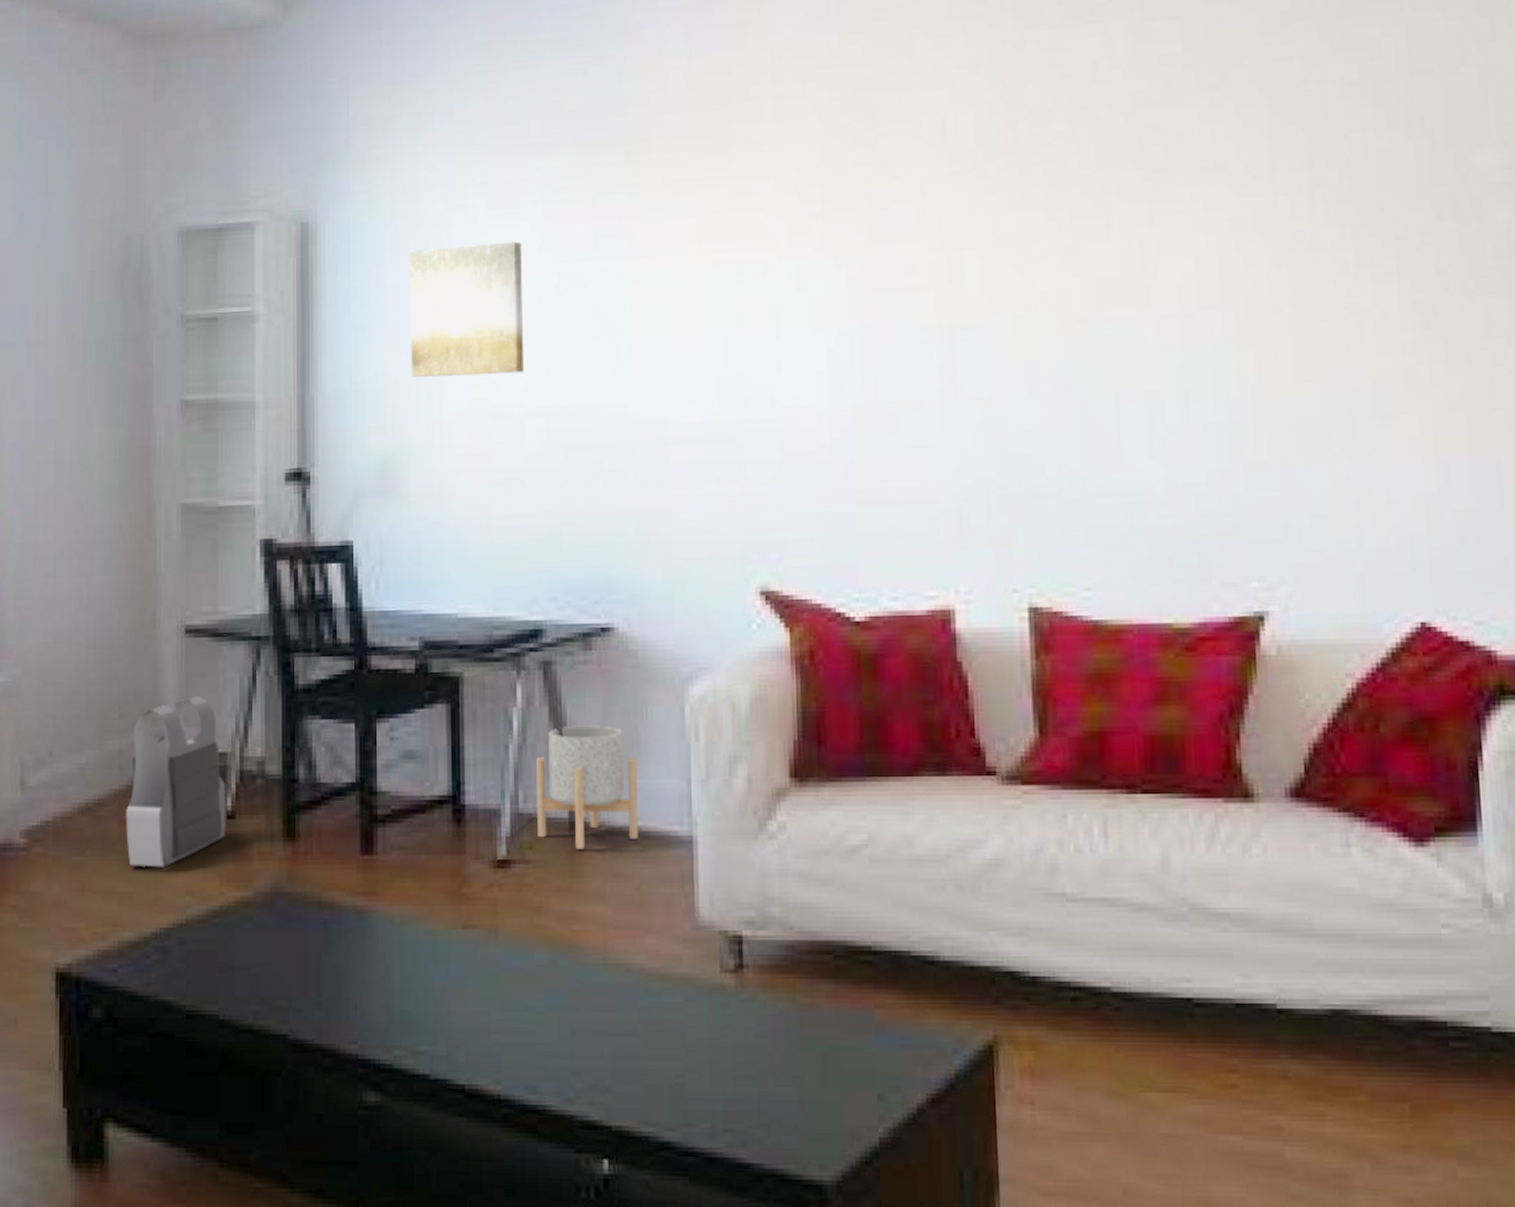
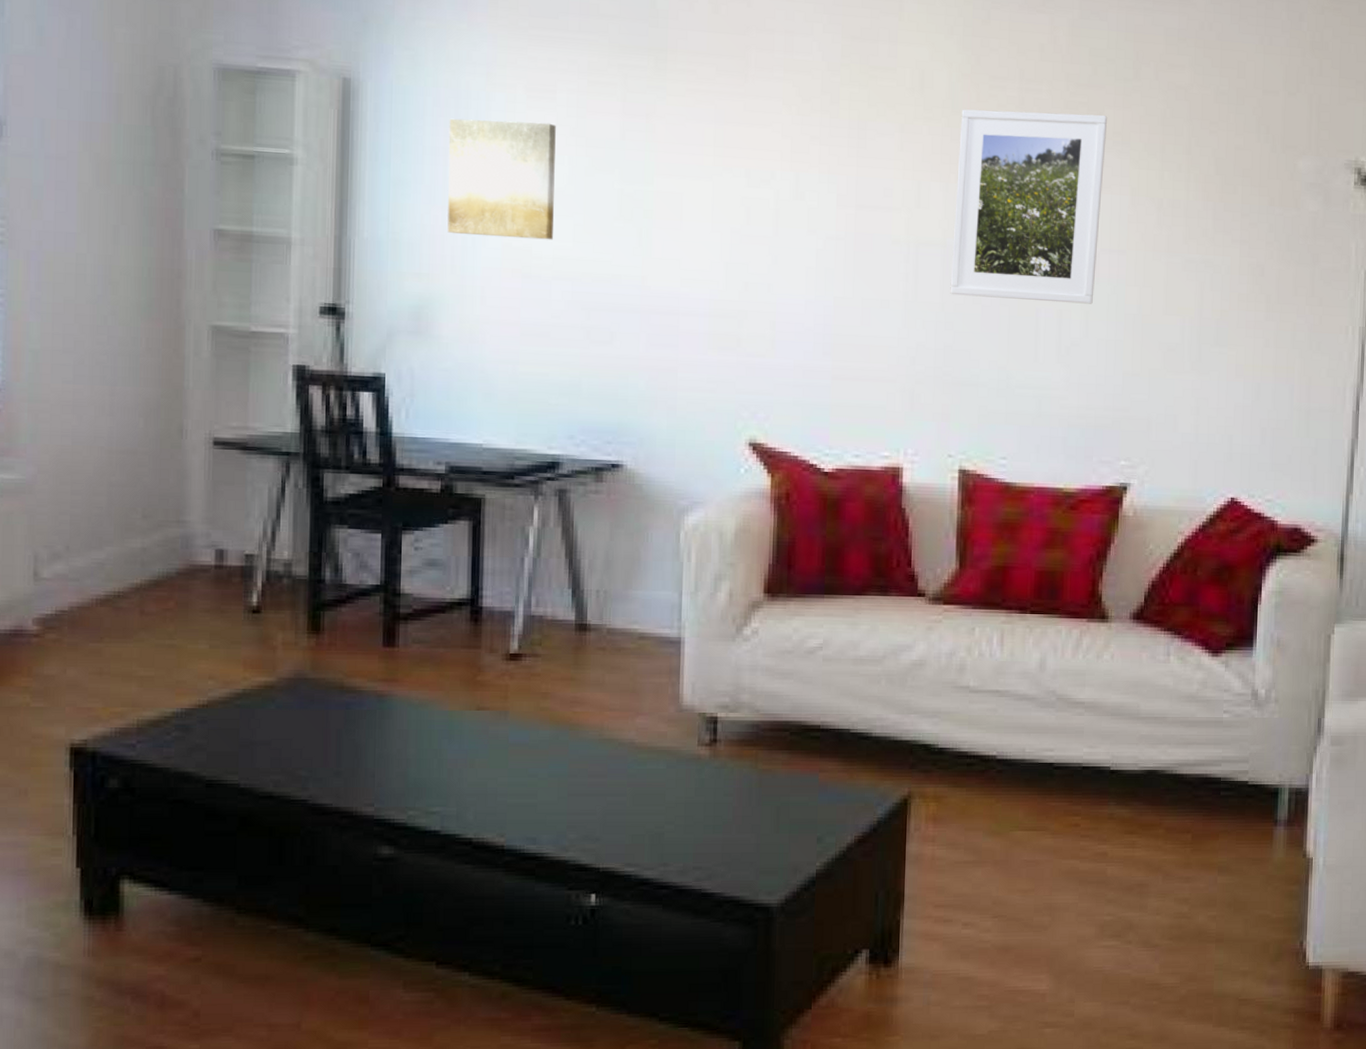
body armor vest: present [126,695,226,868] -> none [147,502,252,655]
planter: present [536,725,638,849] -> none [547,544,637,646]
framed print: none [996,135,1194,387] -> present [950,109,1108,304]

